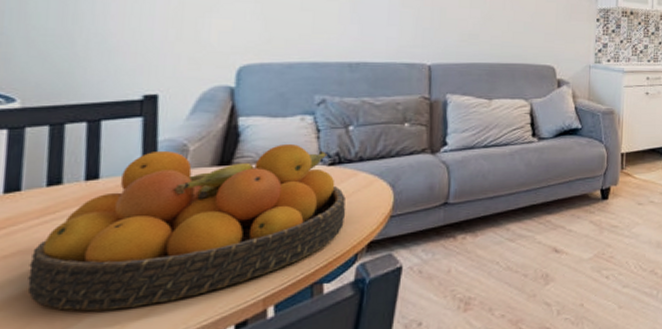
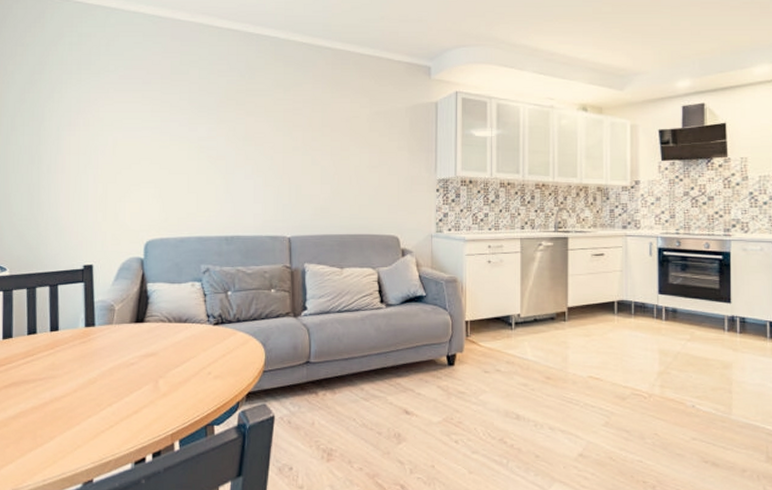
fruit bowl: present [27,144,346,311] -> none [19,306,229,433]

